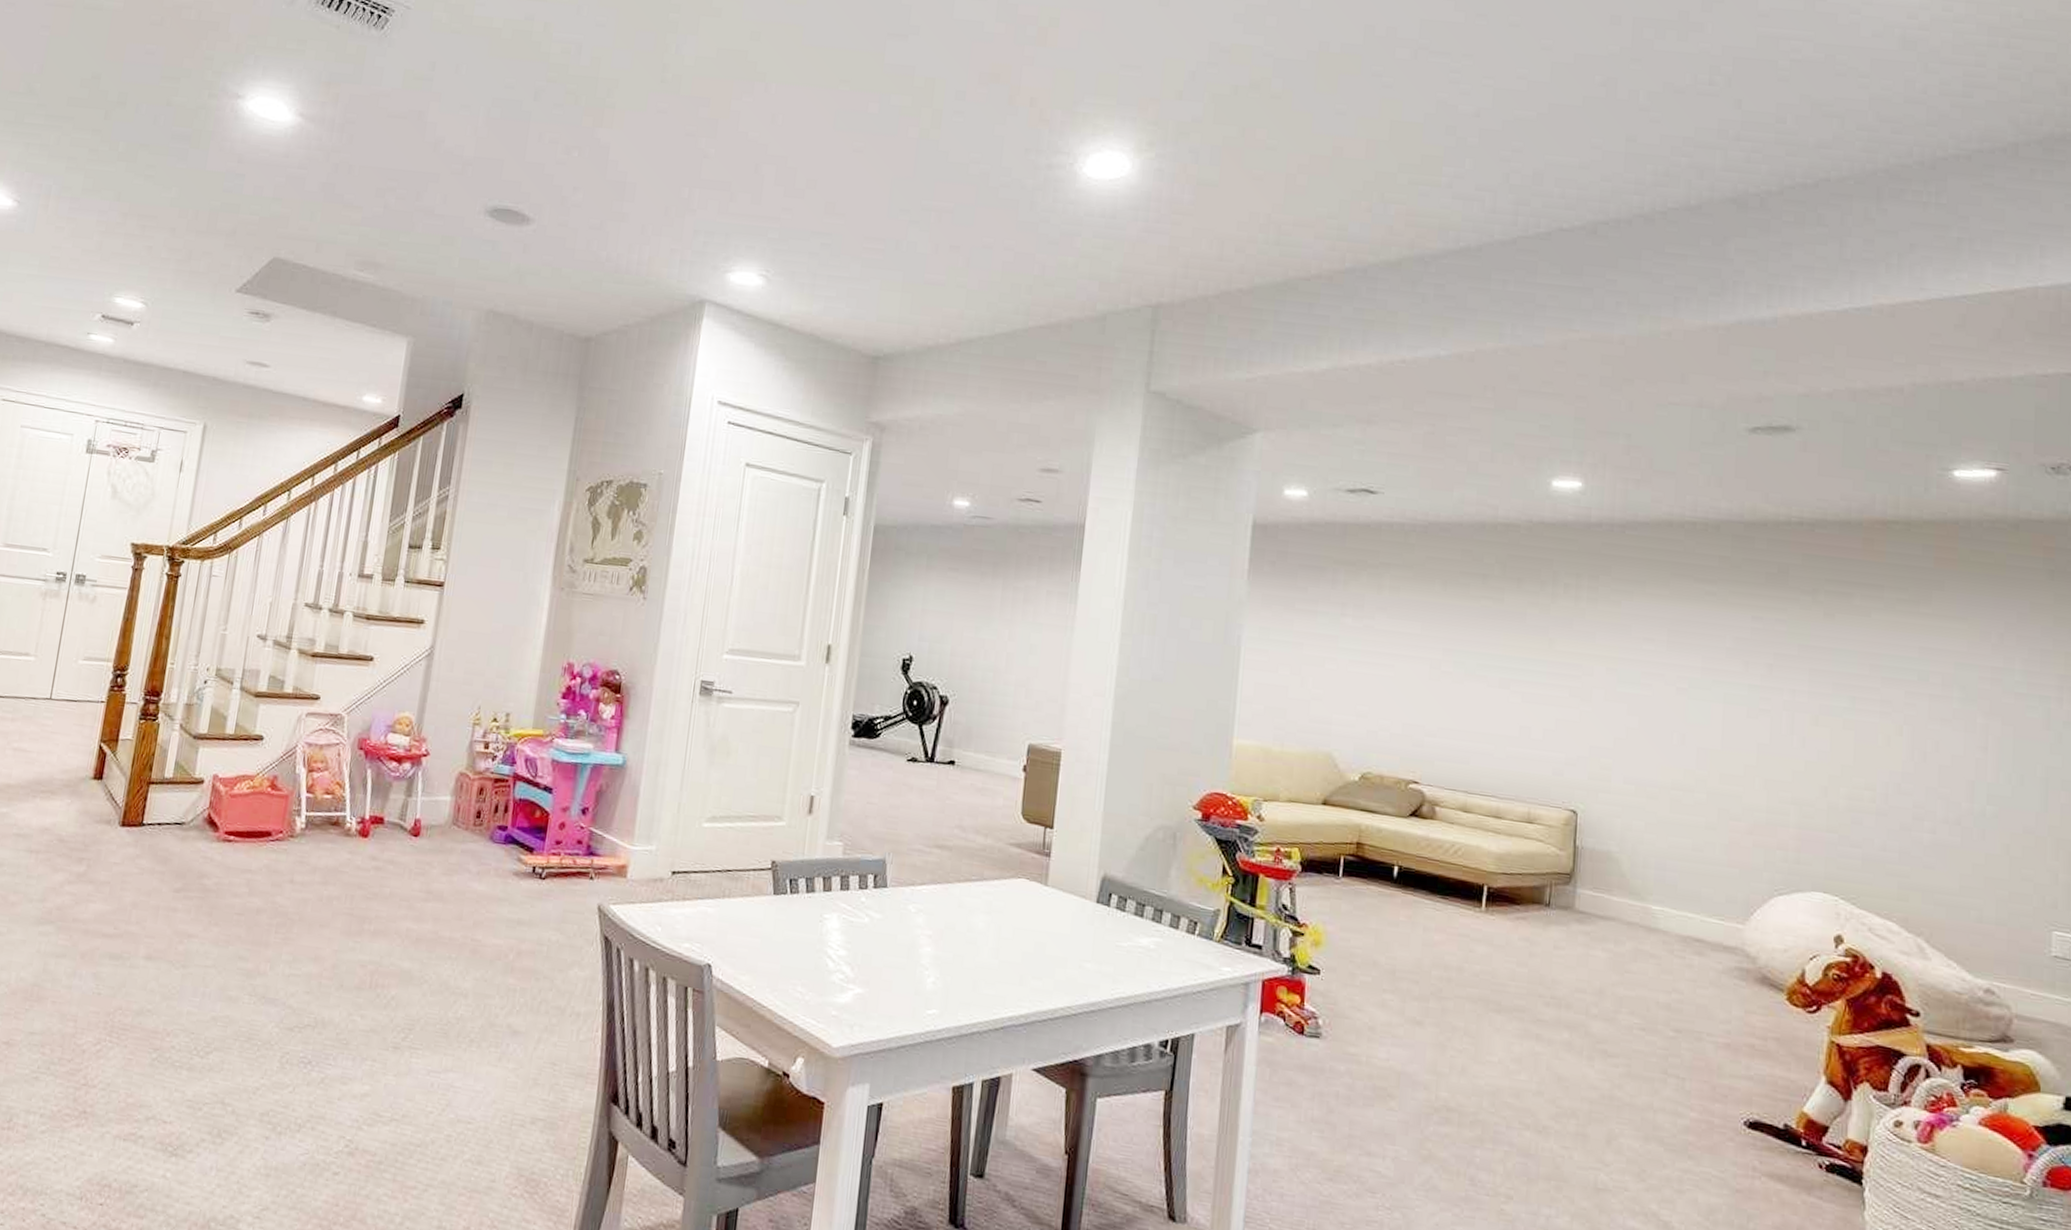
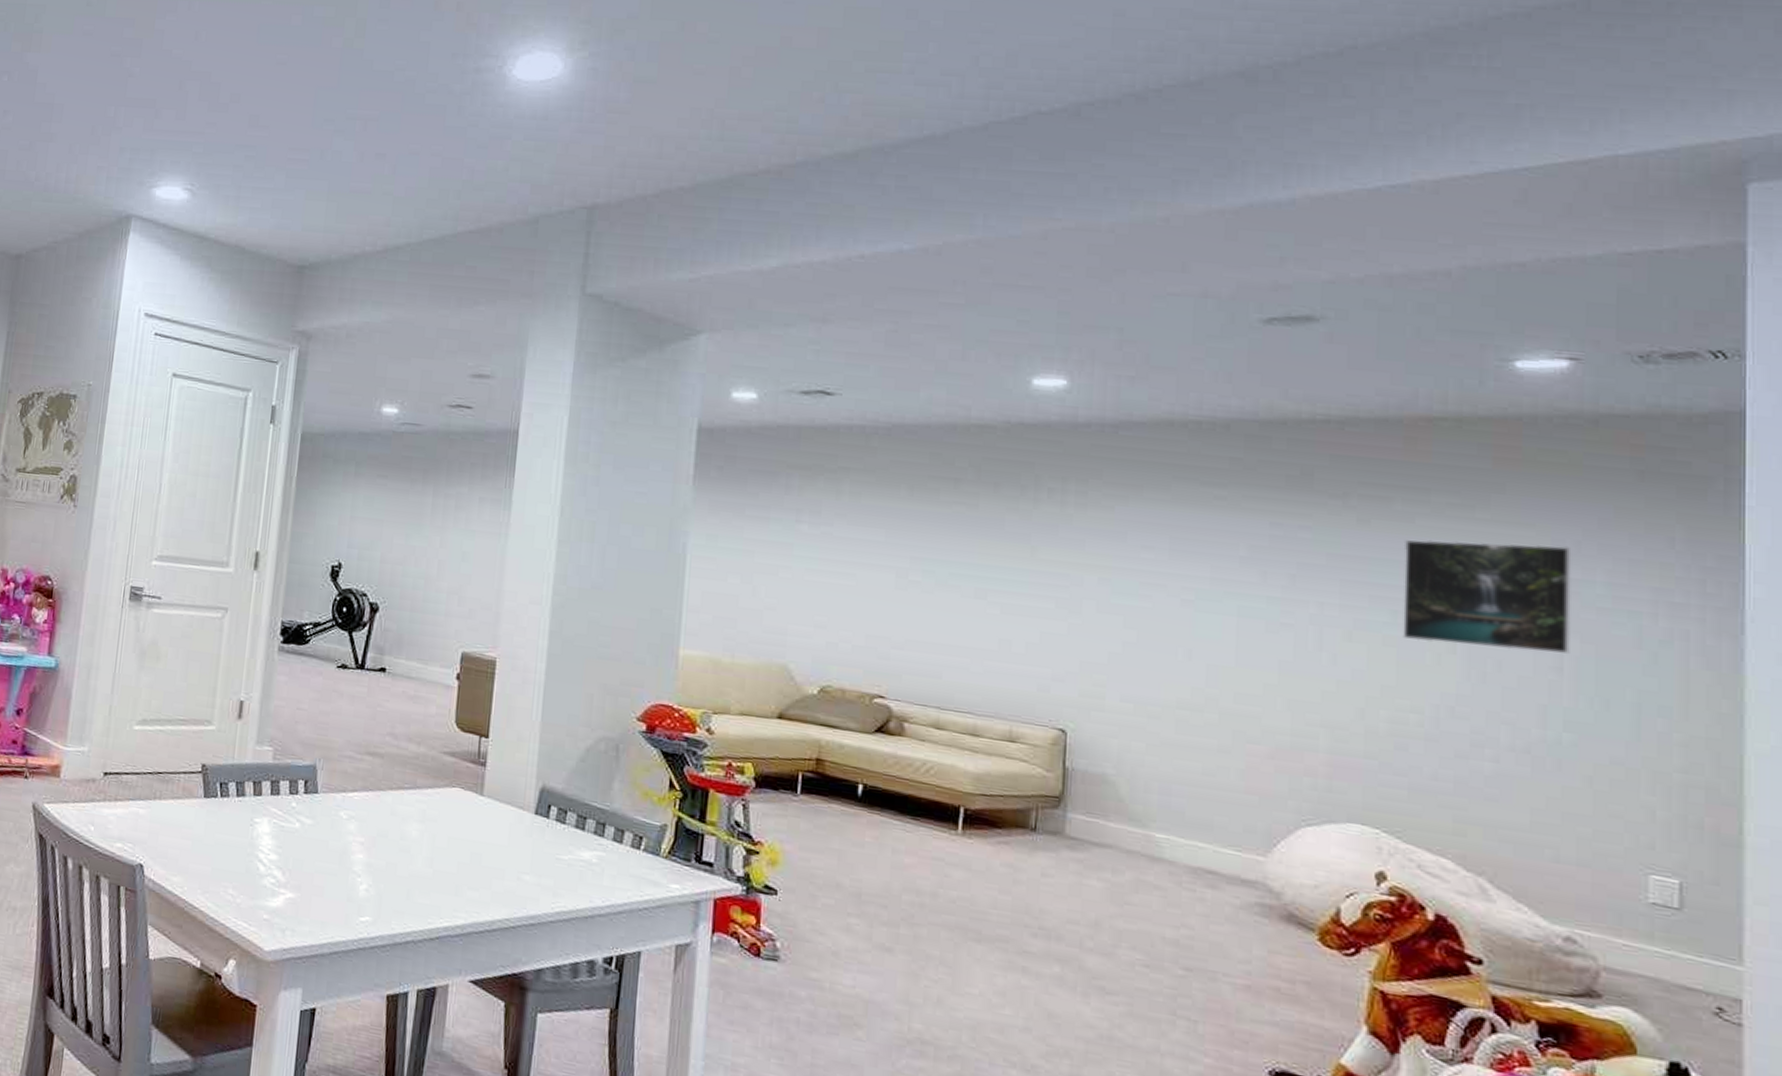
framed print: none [1859,632,1996,734] -> present [1403,539,1572,654]

